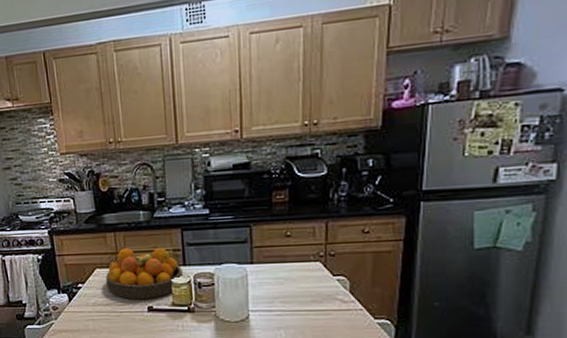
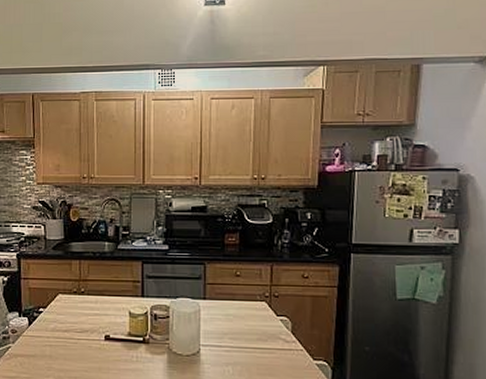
fruit bowl: present [106,248,183,299] -> none [67,276,140,327]

